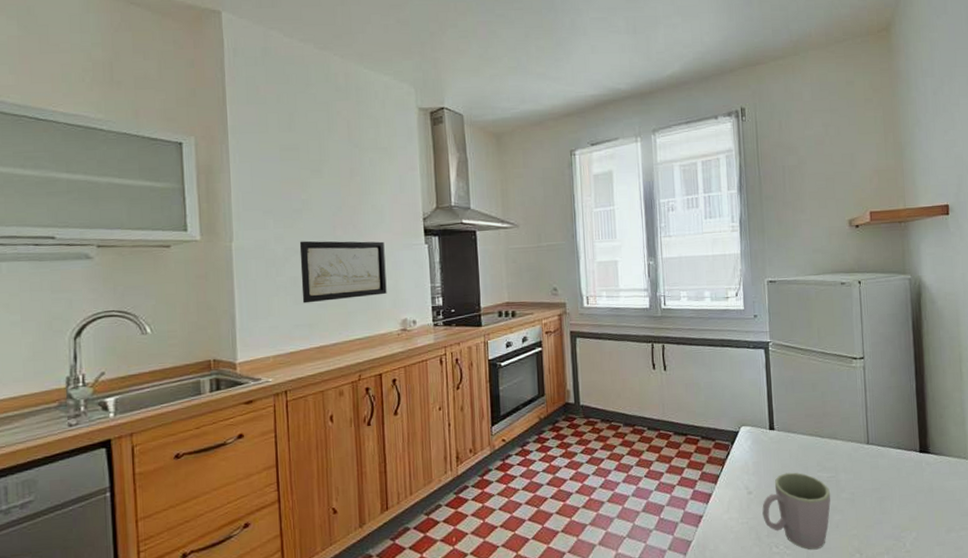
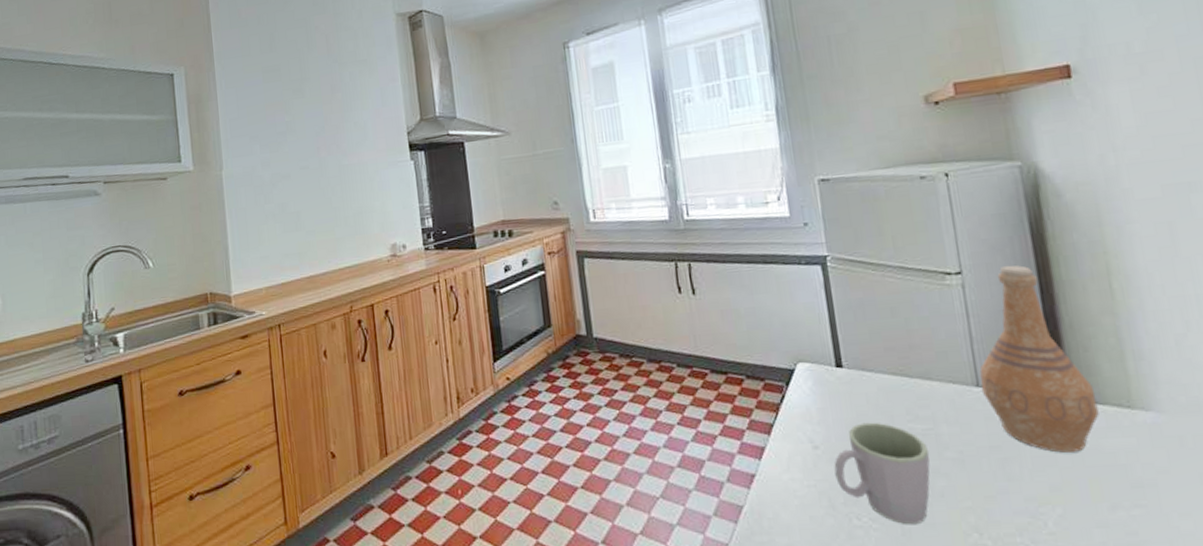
wall art: present [299,240,387,304] -> none [285,160,374,231]
vase: none [869,353,946,492] -> present [979,265,1099,453]

